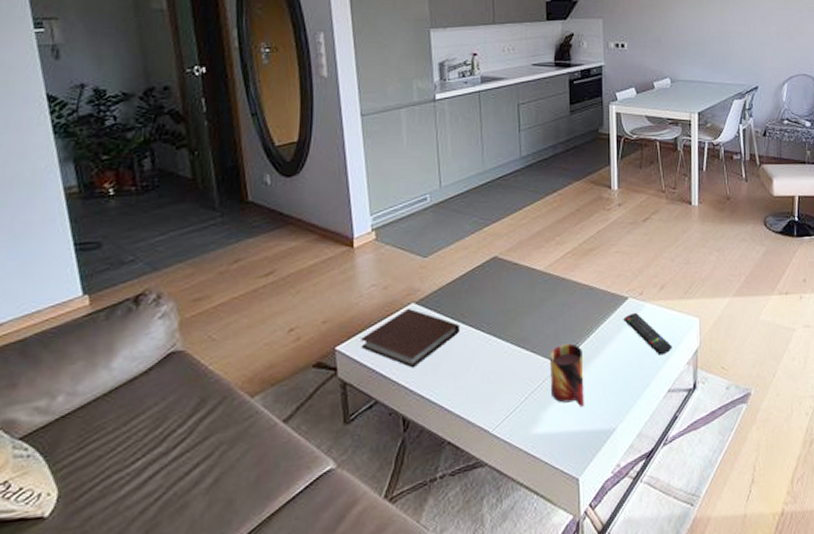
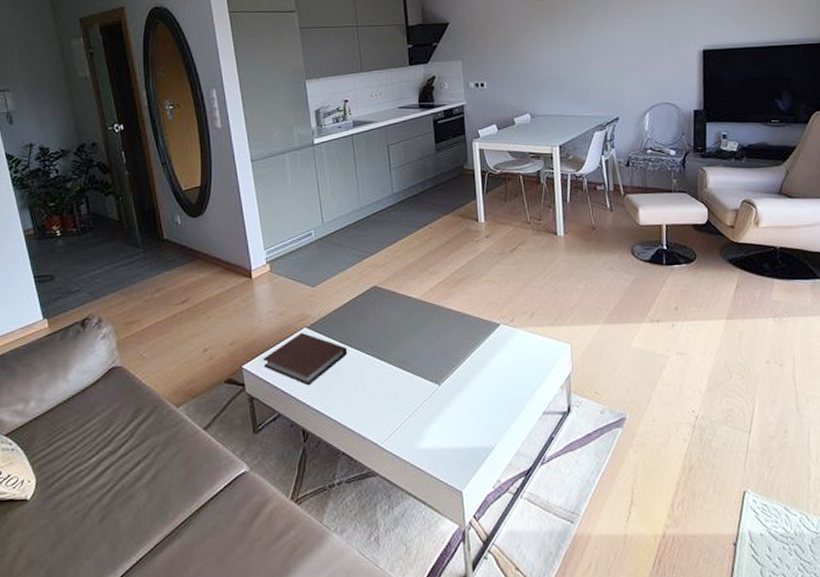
mug: present [550,343,584,408] -> none [430,366,464,426]
remote control: present [623,312,672,356] -> none [496,338,545,379]

